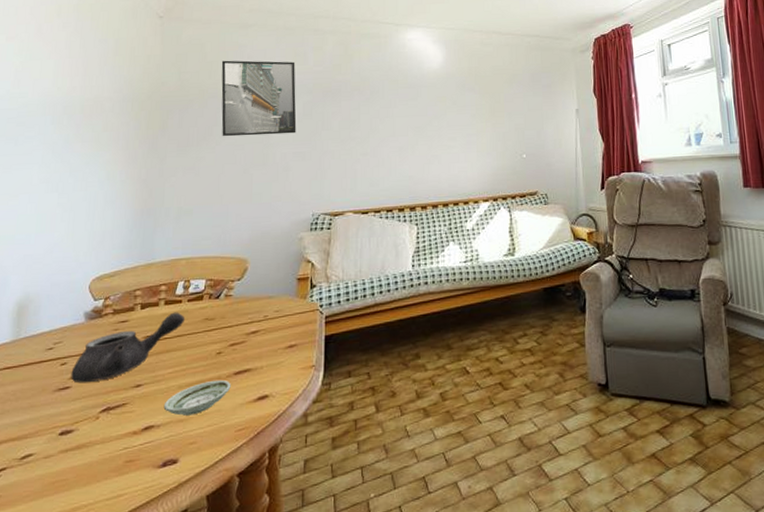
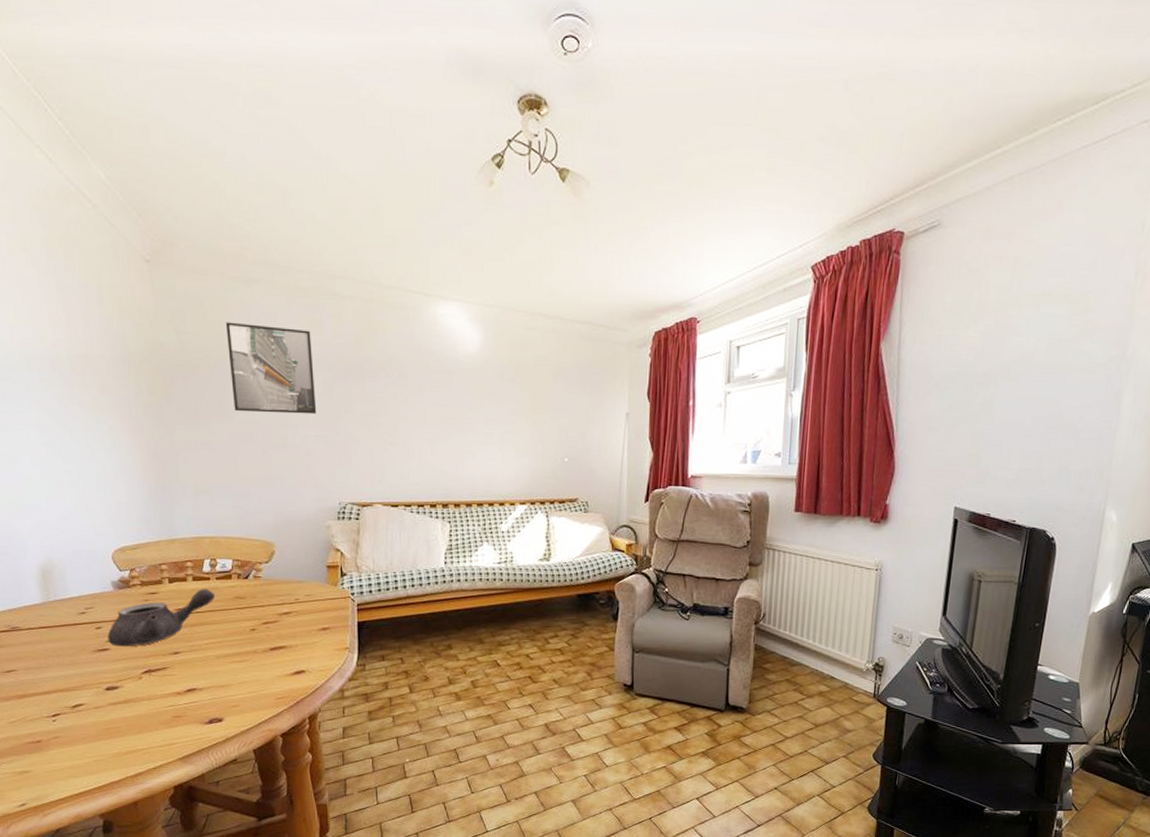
saucer: present [163,379,231,416] -> none [203,653,268,682]

